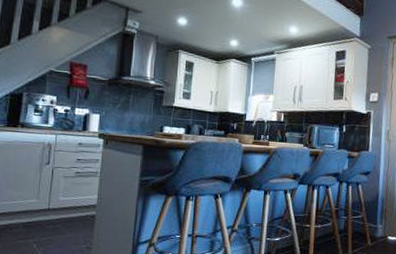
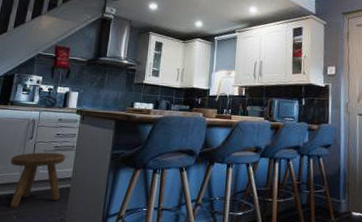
stool: none [26,178,88,236] -> present [10,152,65,207]

